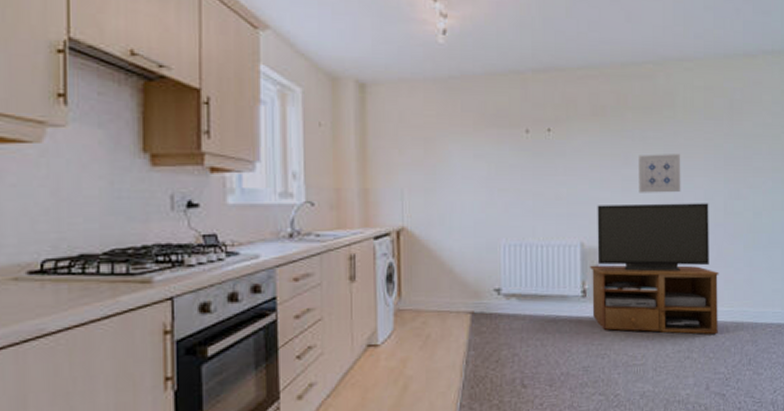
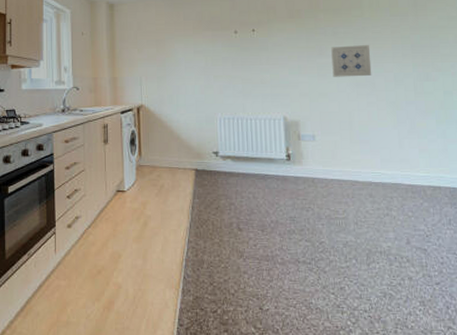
tv stand: present [589,203,719,334] -> none [292,84,416,195]

